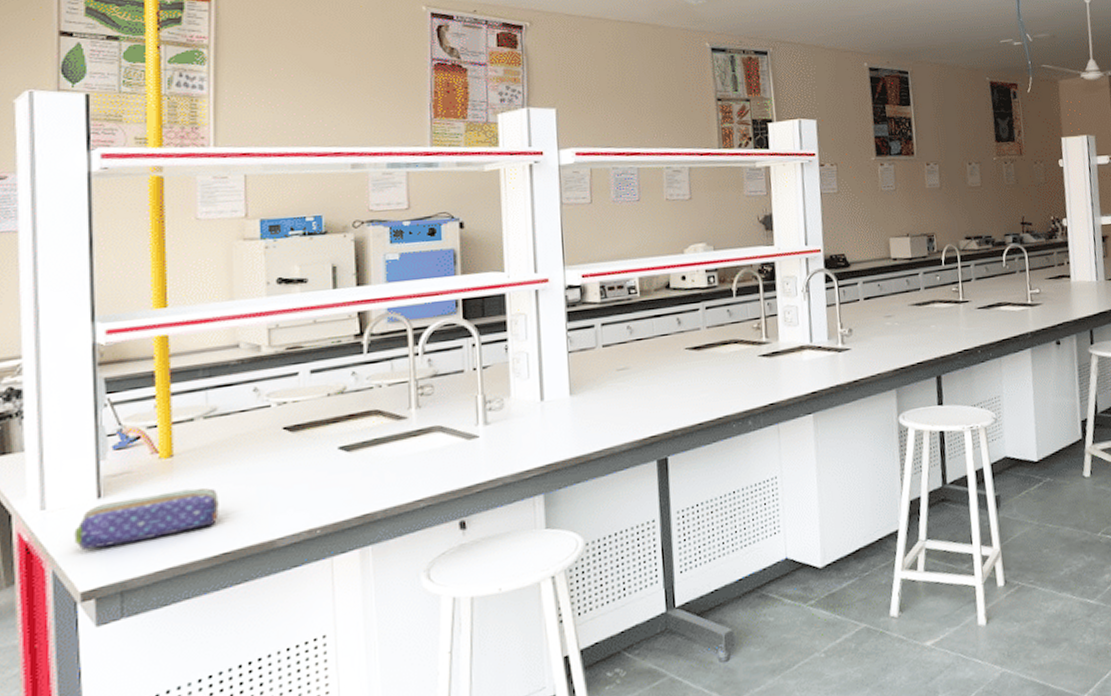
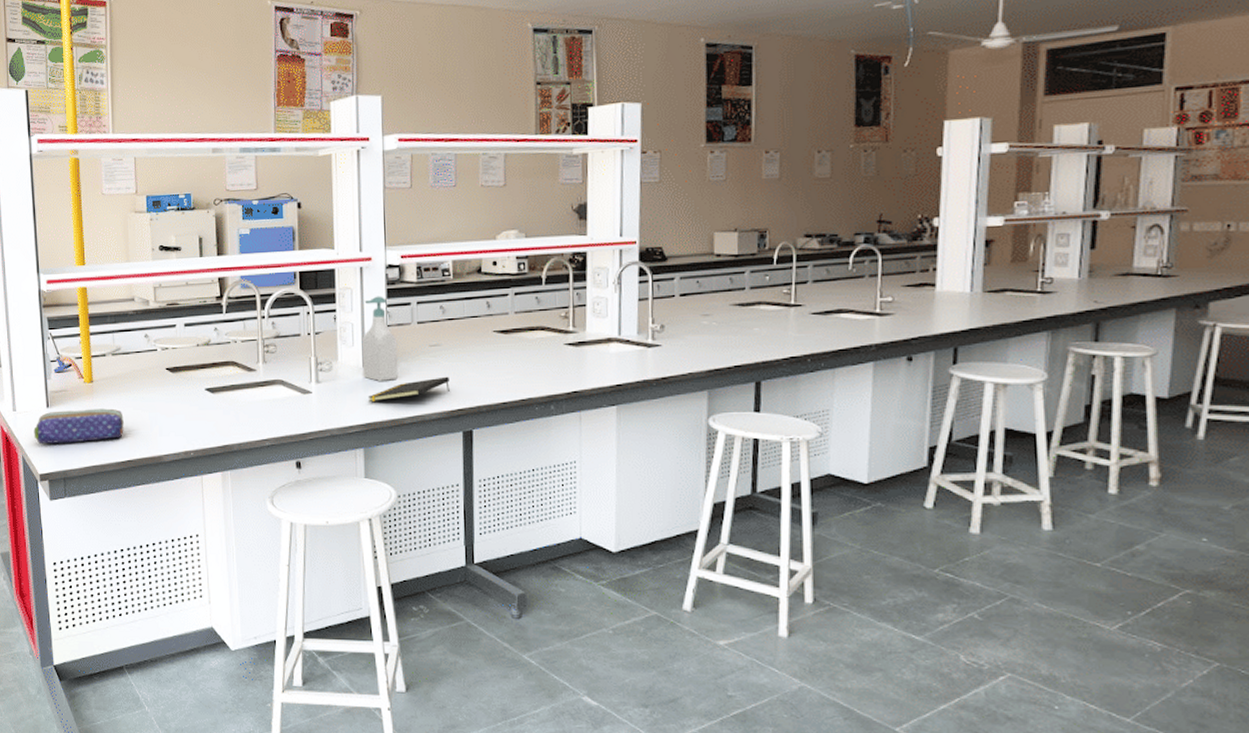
soap bottle: none [539,320,583,416] -> present [362,296,399,382]
notepad: none [547,401,641,441] -> present [367,376,450,403]

